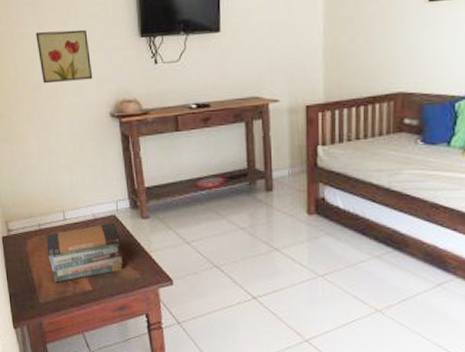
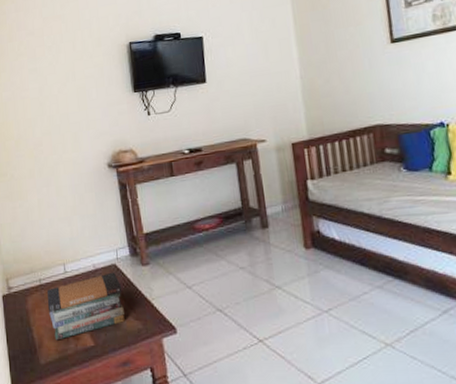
wall art: present [35,29,93,84] -> none [37,89,91,141]

